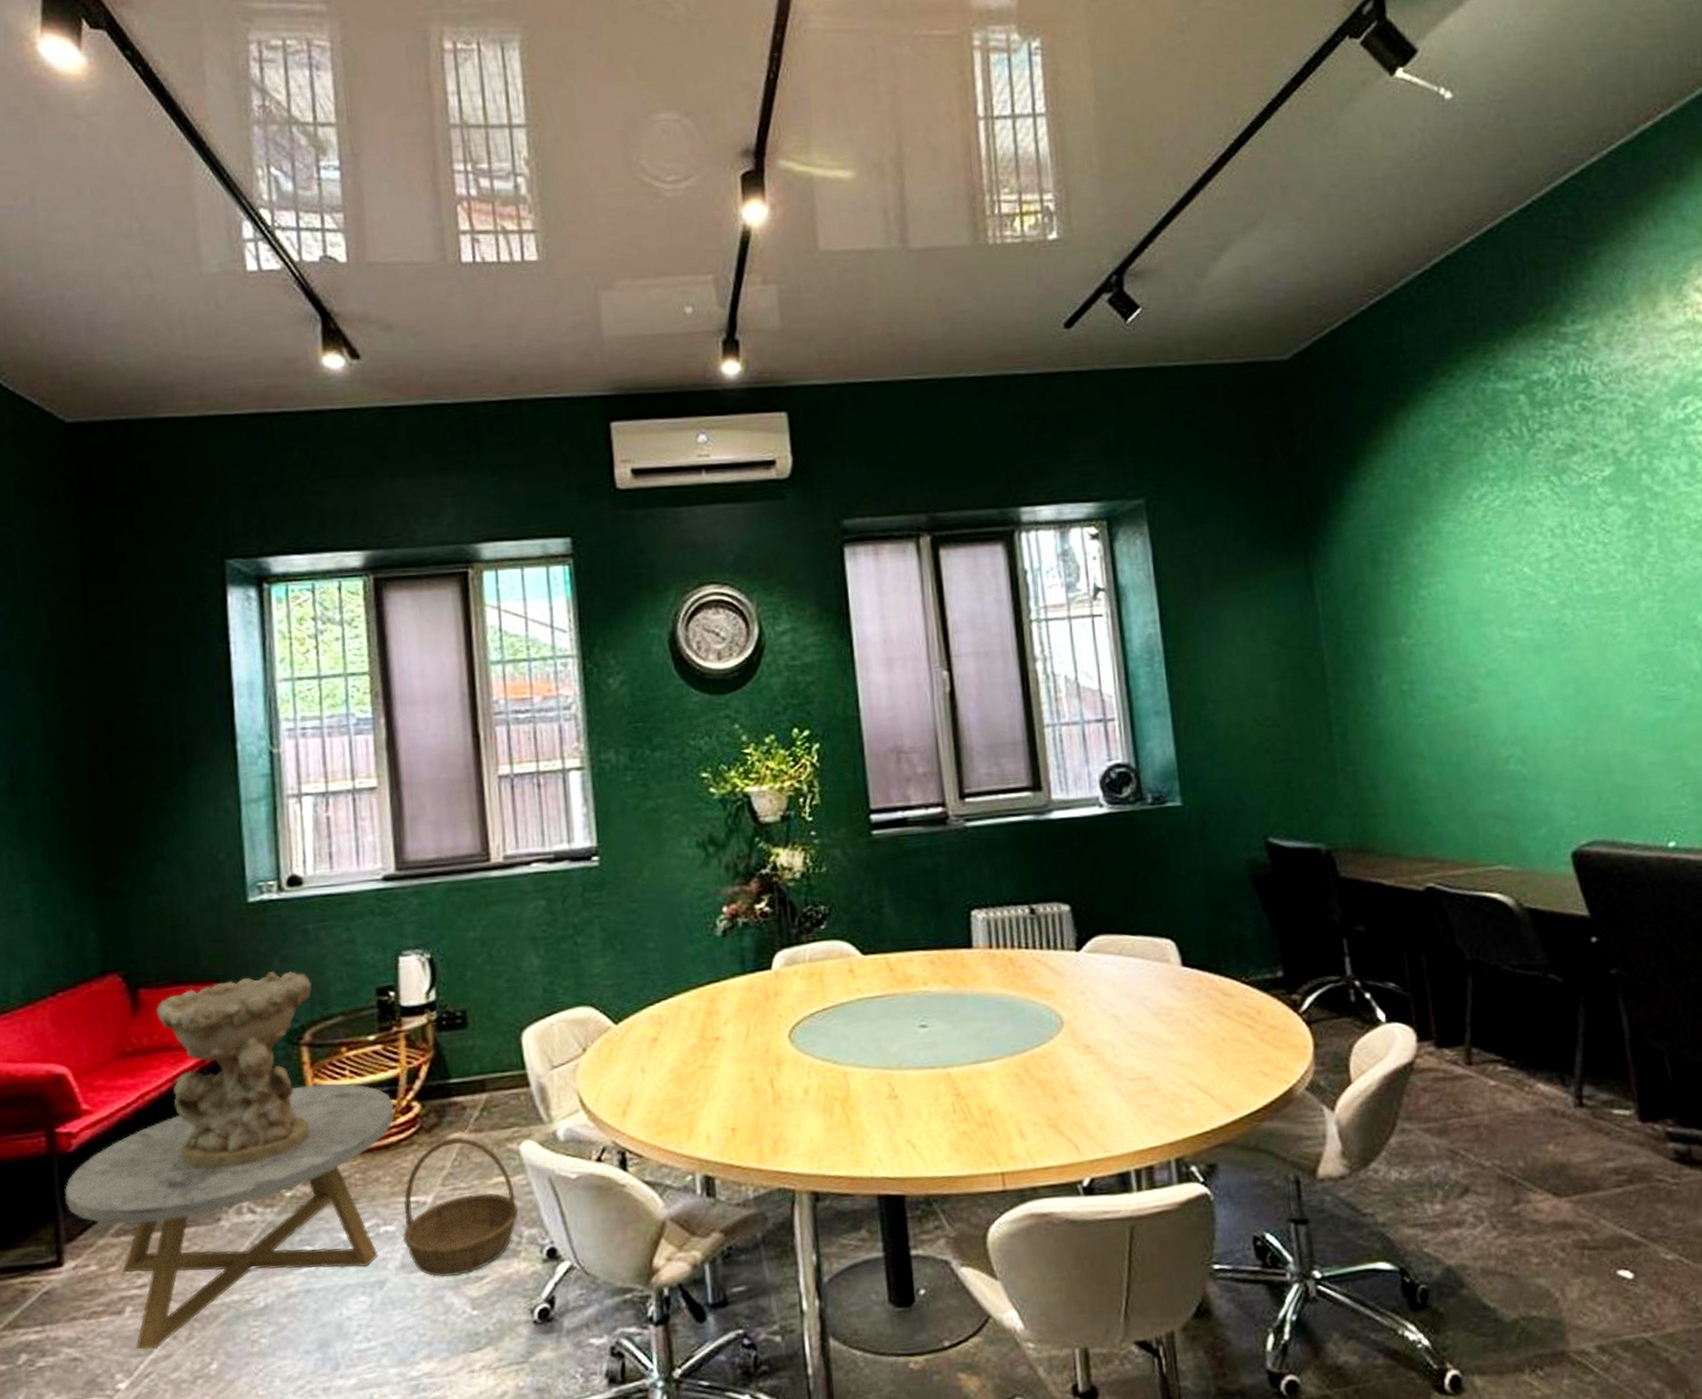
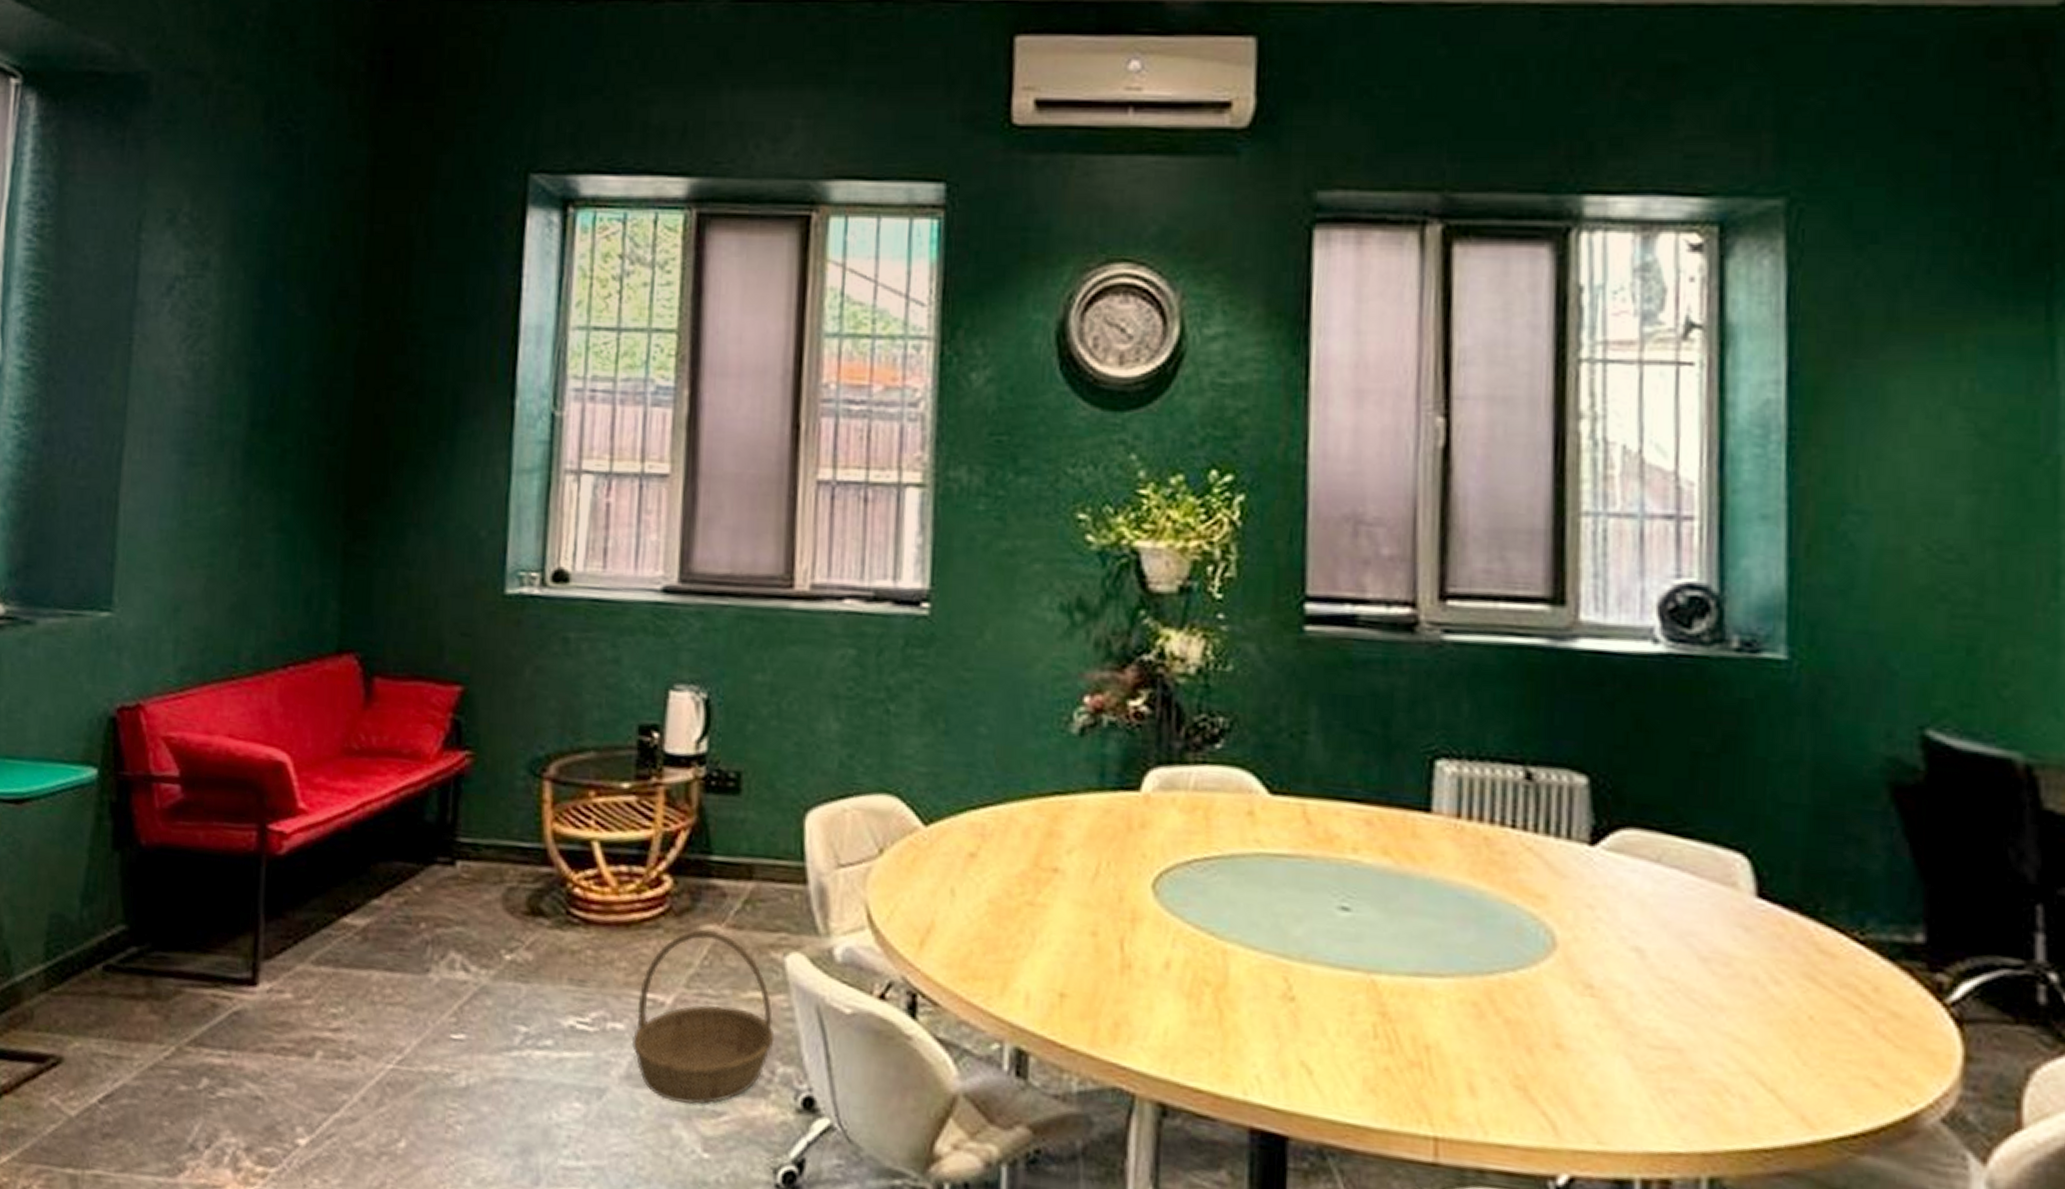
coffee table: present [64,1083,394,1350] -> none [268,828,642,1107]
decorative bowl: present [155,971,312,1169] -> none [389,682,565,911]

